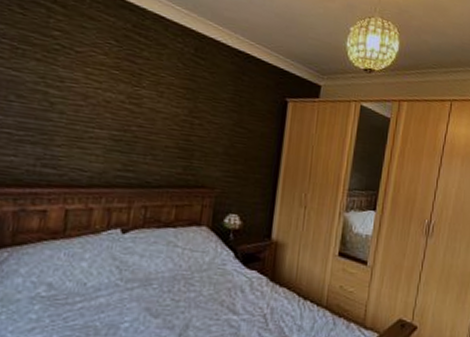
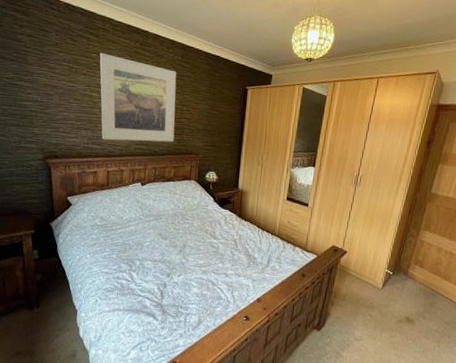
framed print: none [59,31,186,170] -> present [99,52,177,142]

